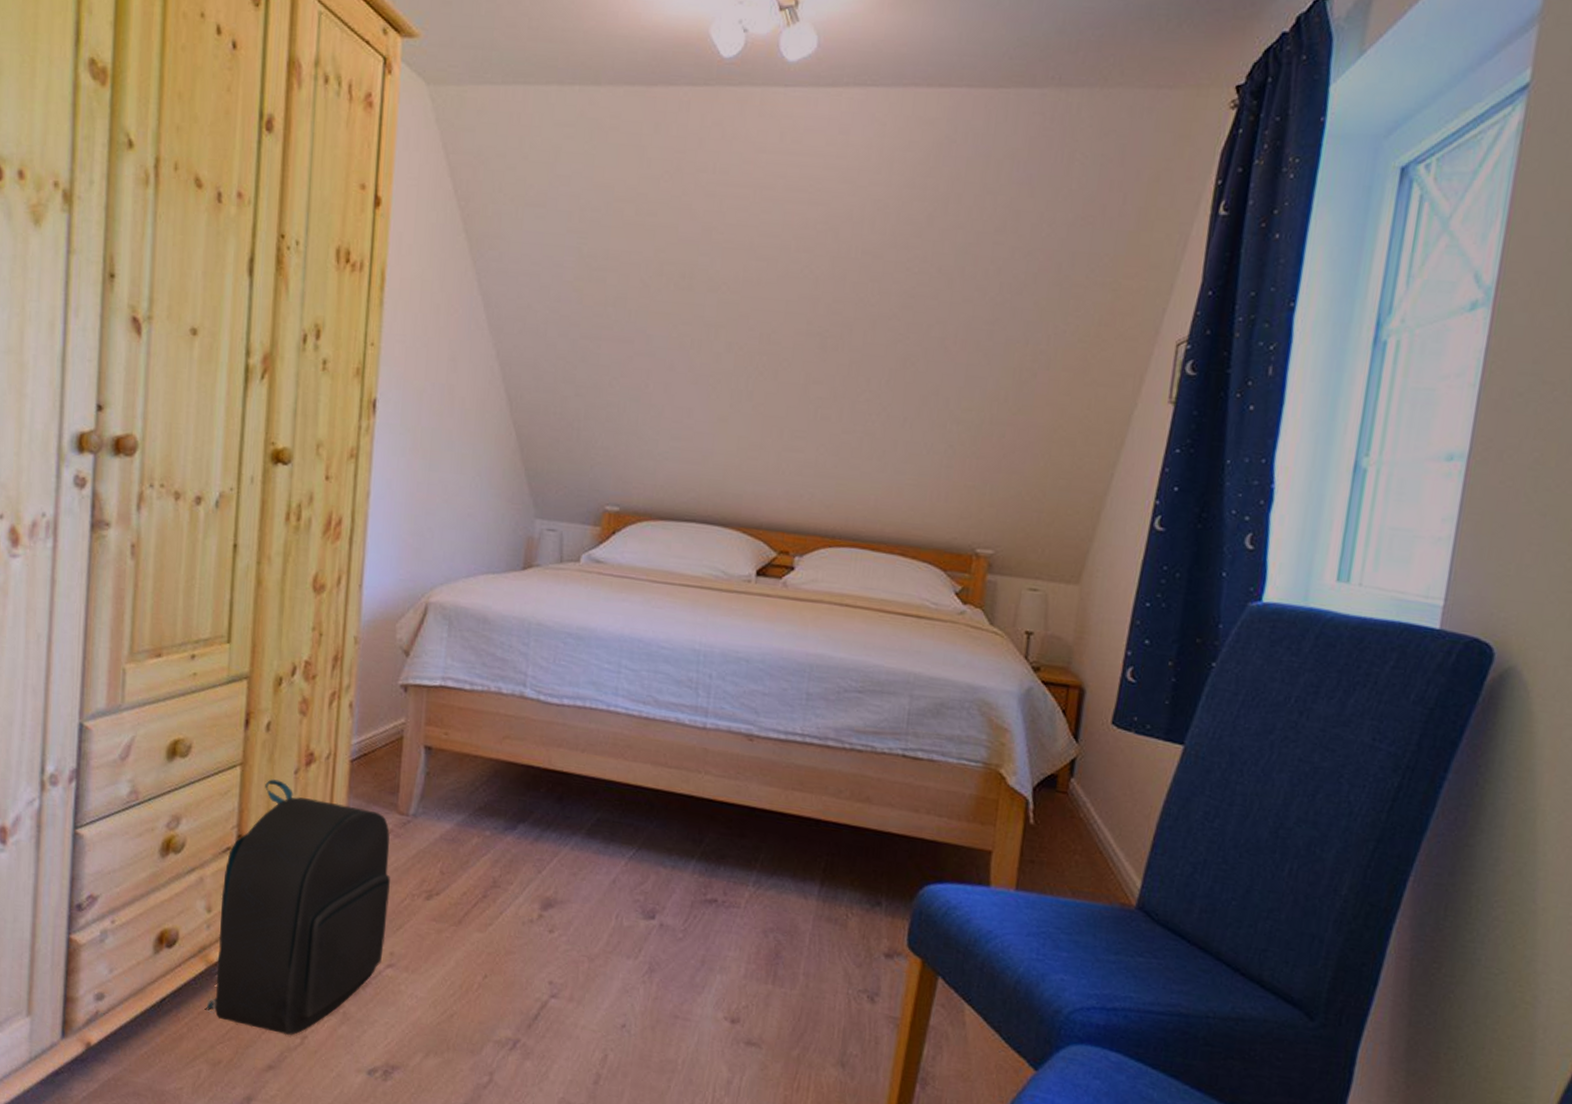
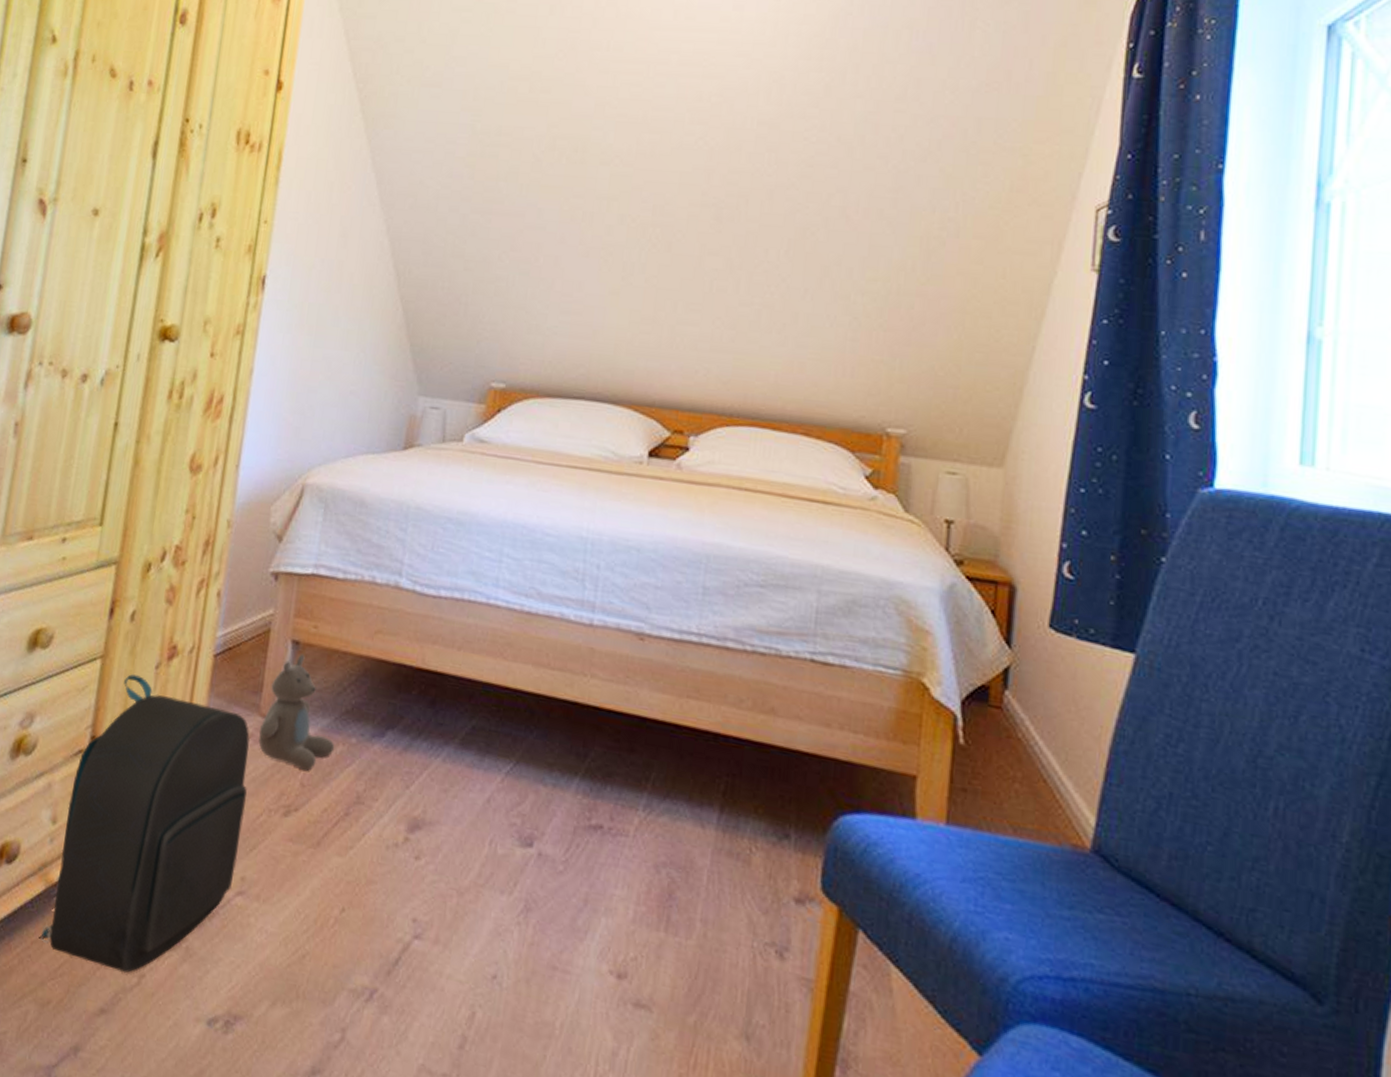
stuffed animal: none [398,758,471,860] -> present [258,653,335,771]

